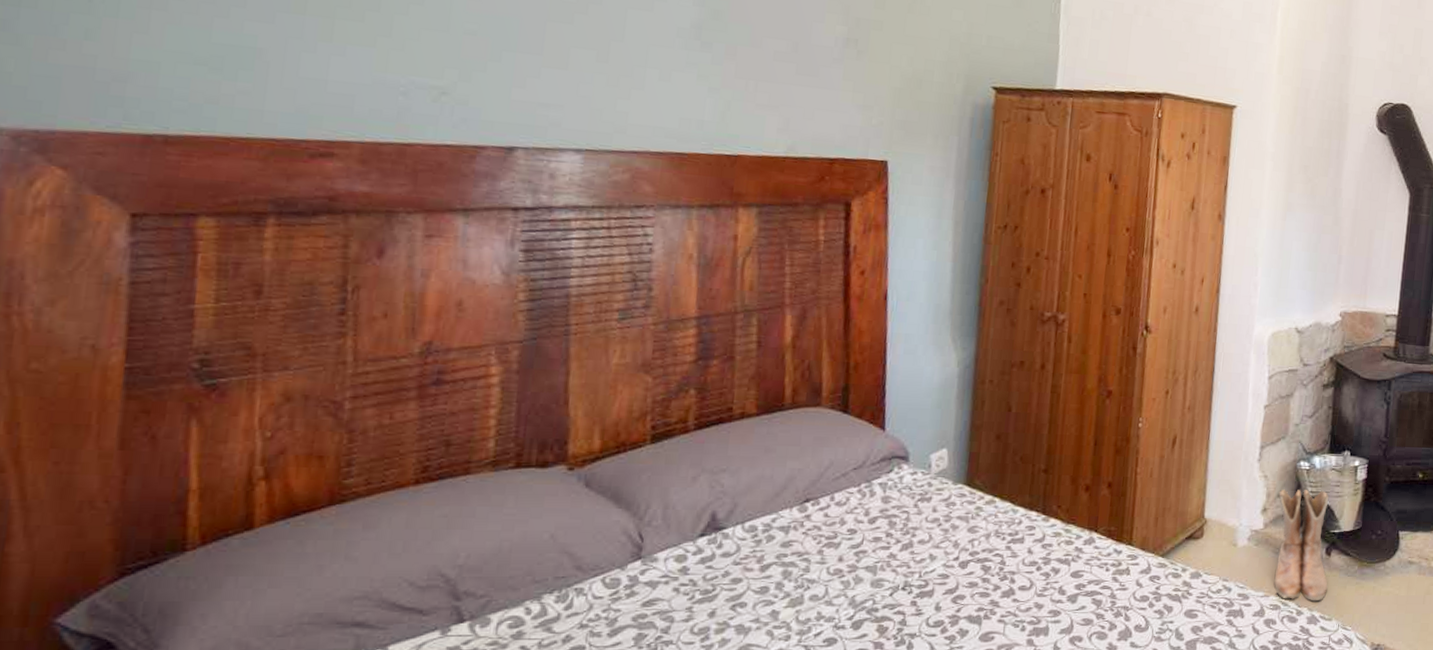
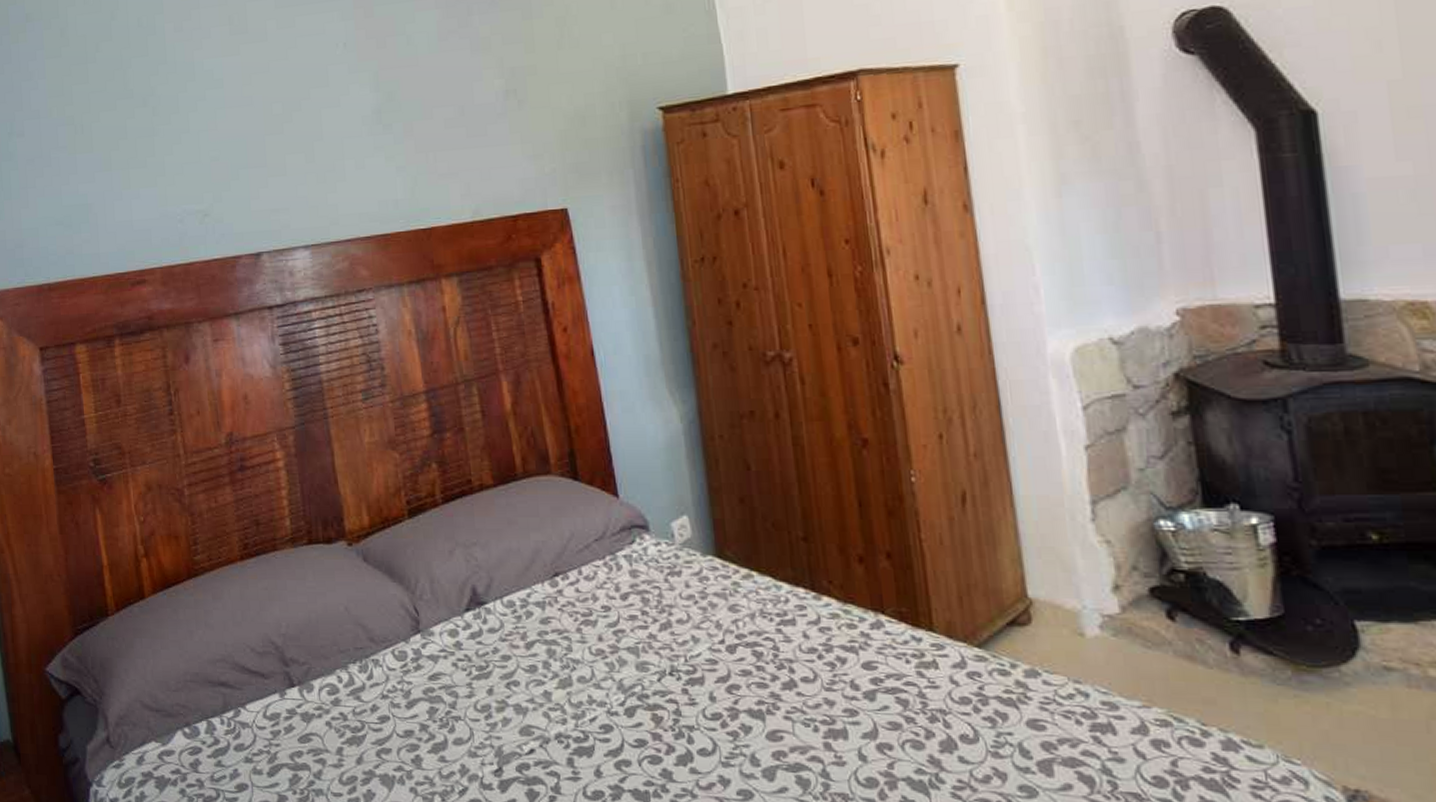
boots: present [1273,489,1329,602] -> none [1134,558,1246,719]

